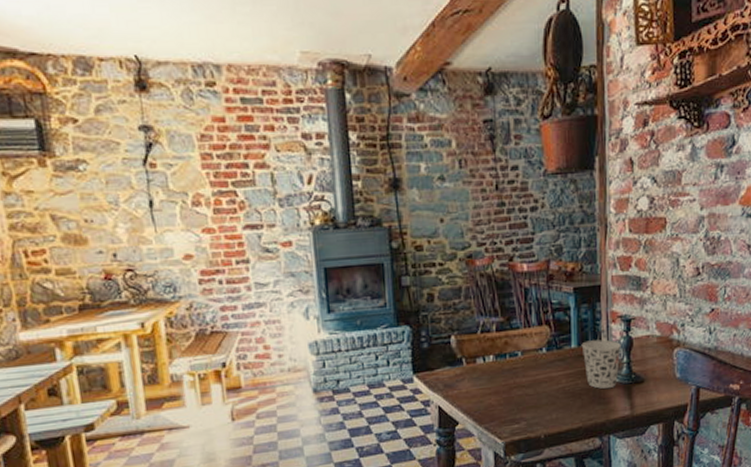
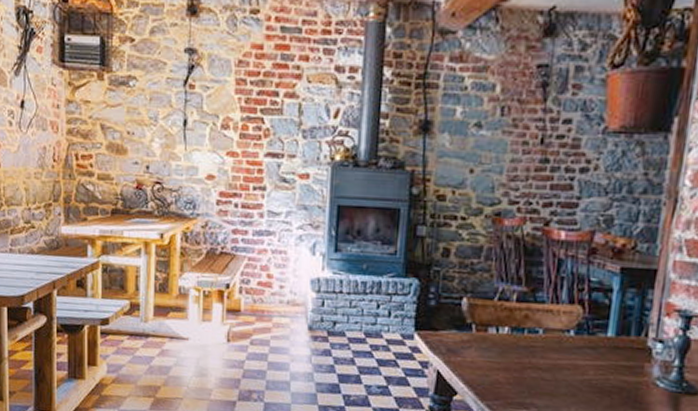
cup: present [581,339,621,389] -> none [620,332,674,393]

